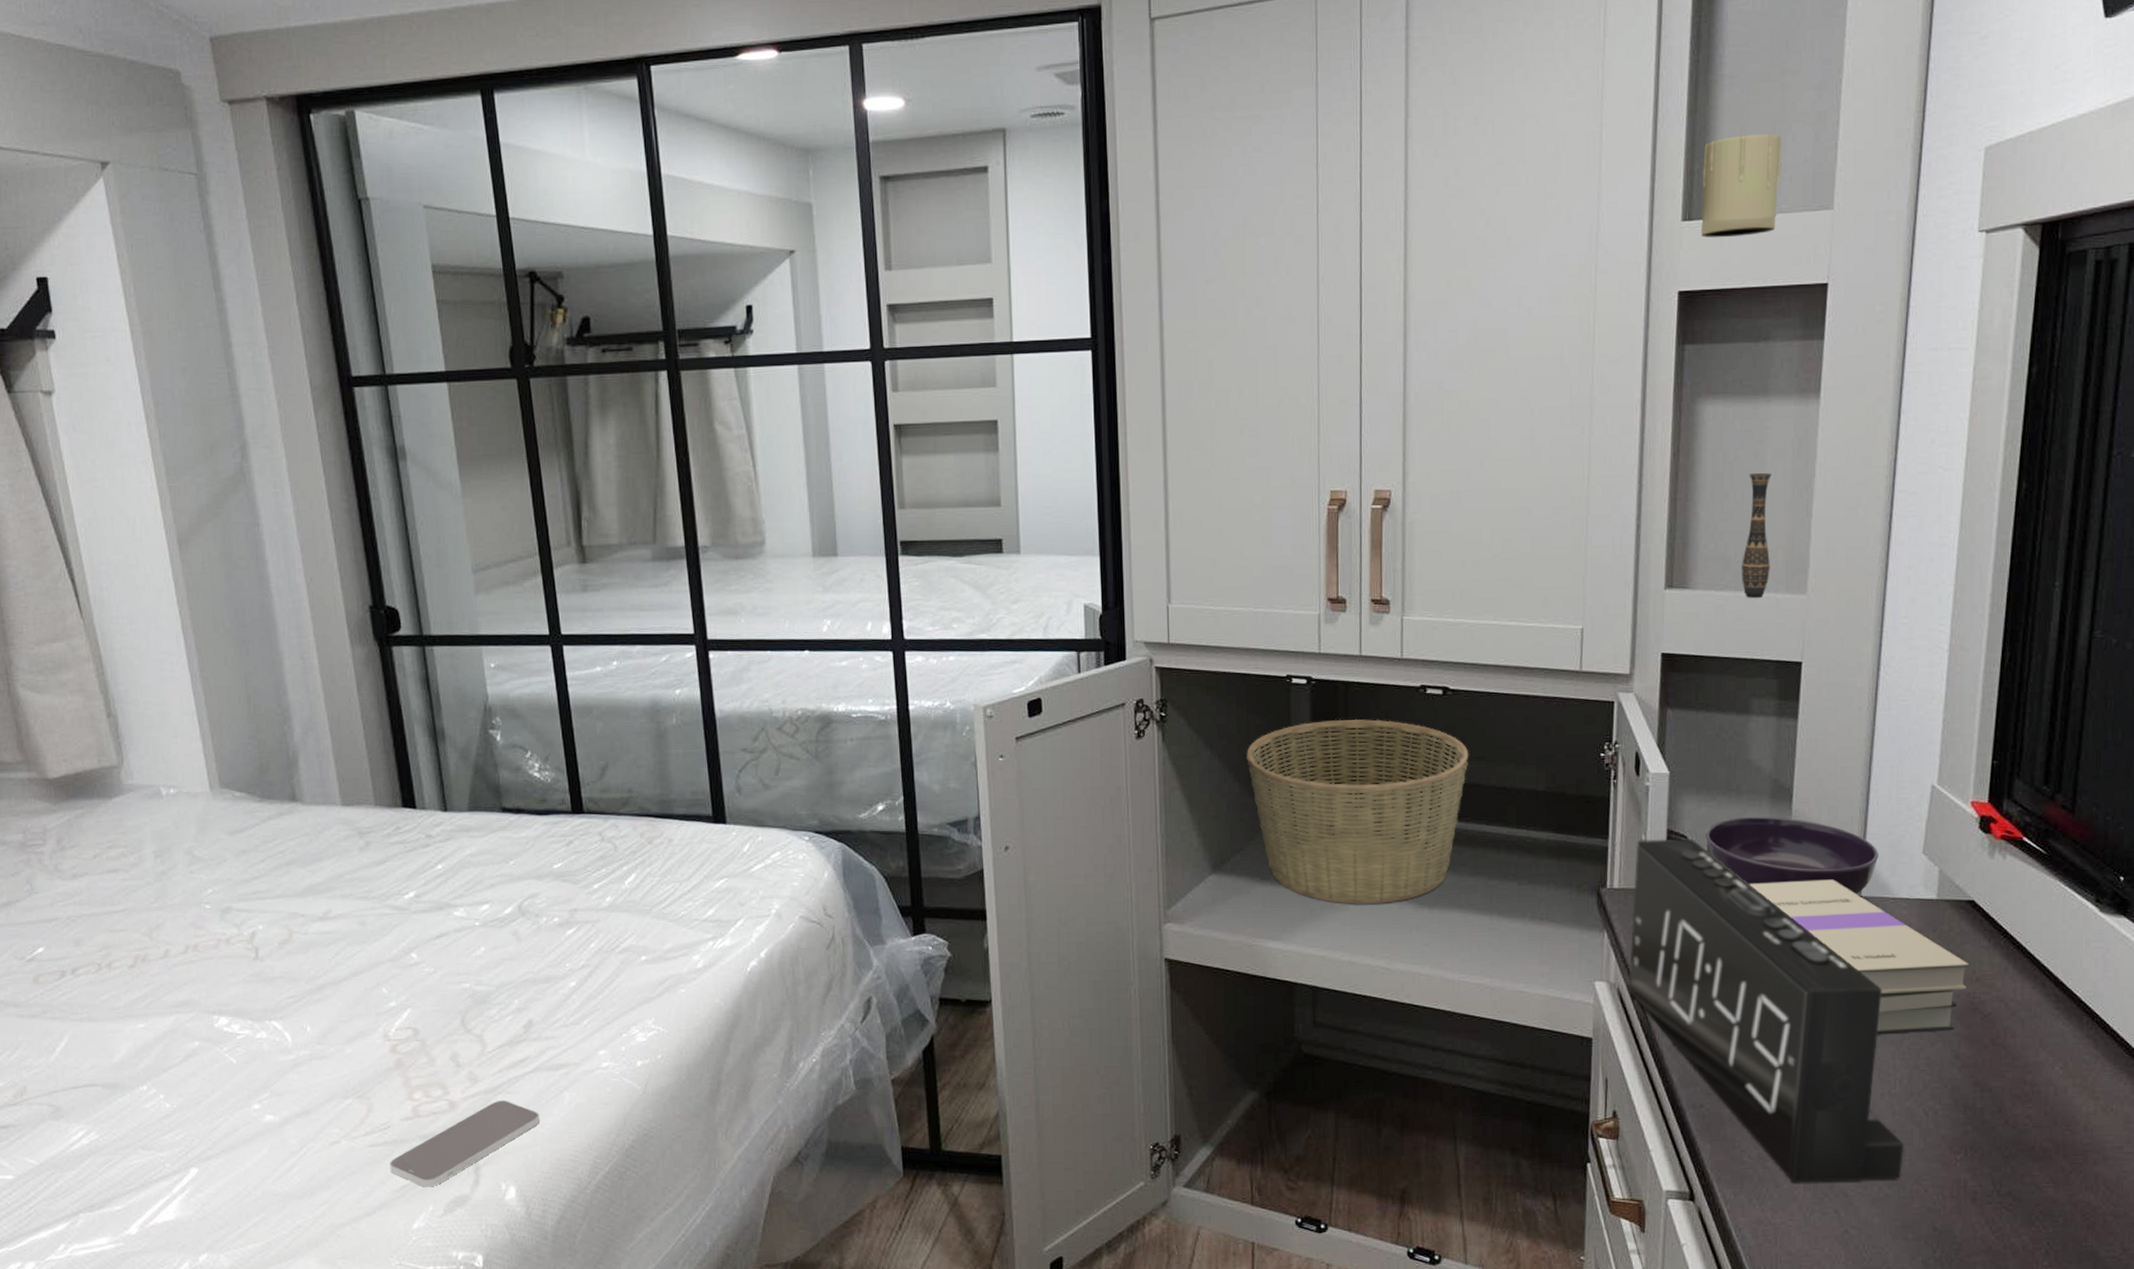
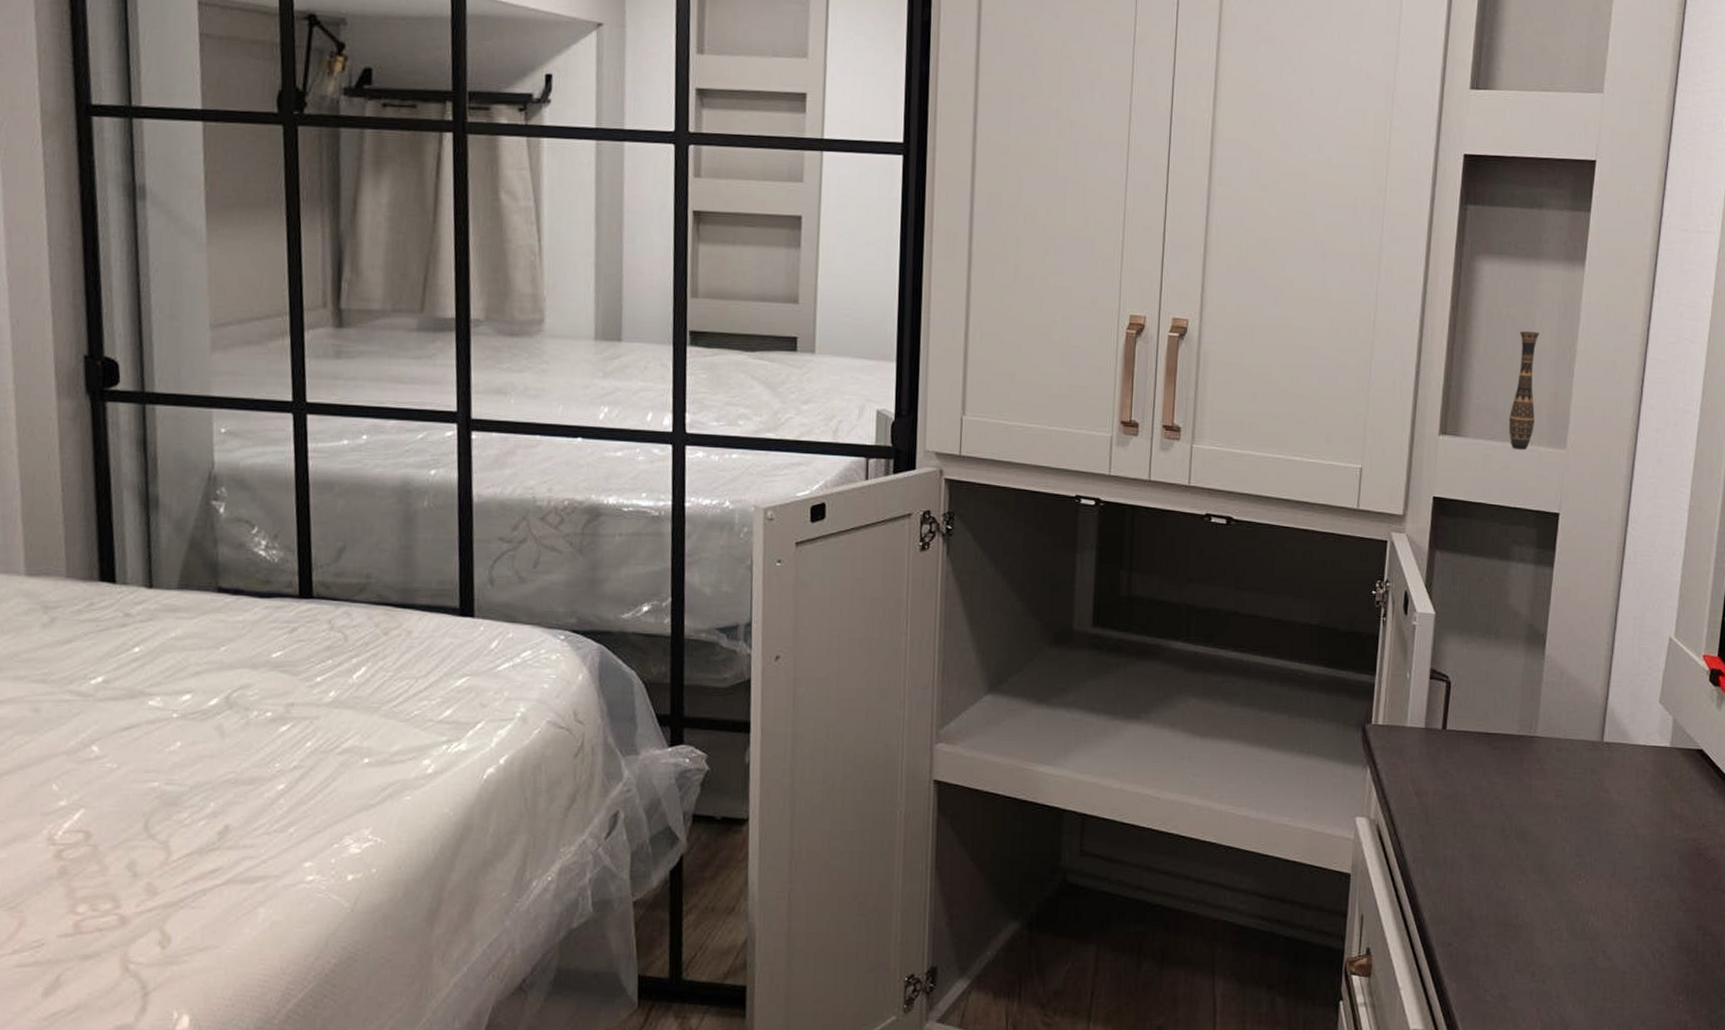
smartphone: present [390,1100,540,1188] -> none [39,915,227,1015]
basket: present [1246,718,1469,905] -> none [1030,542,1248,732]
alarm clock: present [1628,838,1905,1183] -> none [1386,678,1633,1023]
candle: present [1701,133,1782,238] -> none [1487,16,1561,109]
bowl: present [1706,817,1879,895] -> none [1465,660,1621,740]
books: present [1749,879,1969,1035] -> none [1503,724,1697,878]

